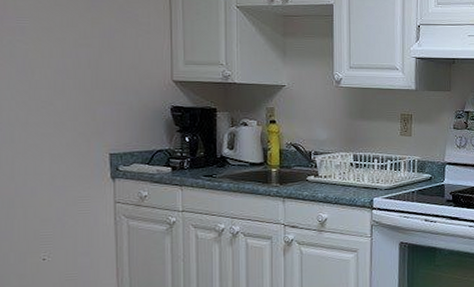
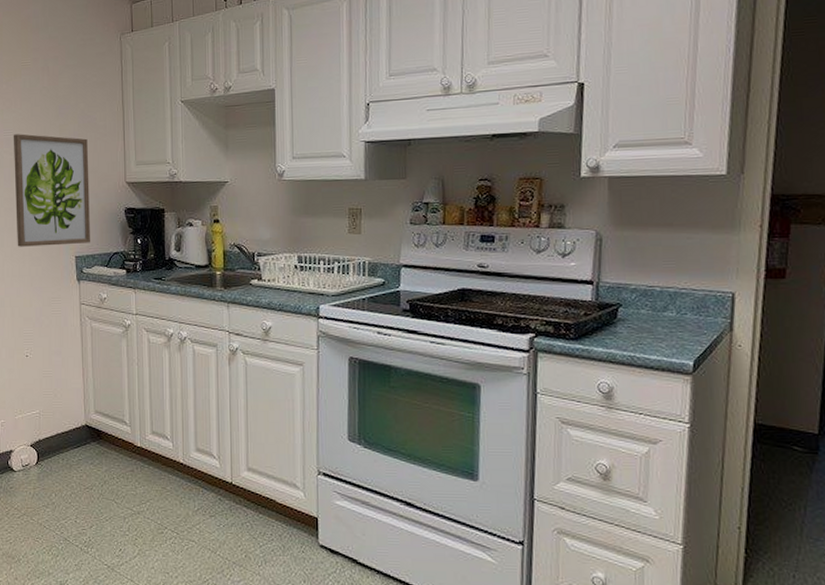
wall art: none [29,23,128,143] -> present [13,134,90,247]

